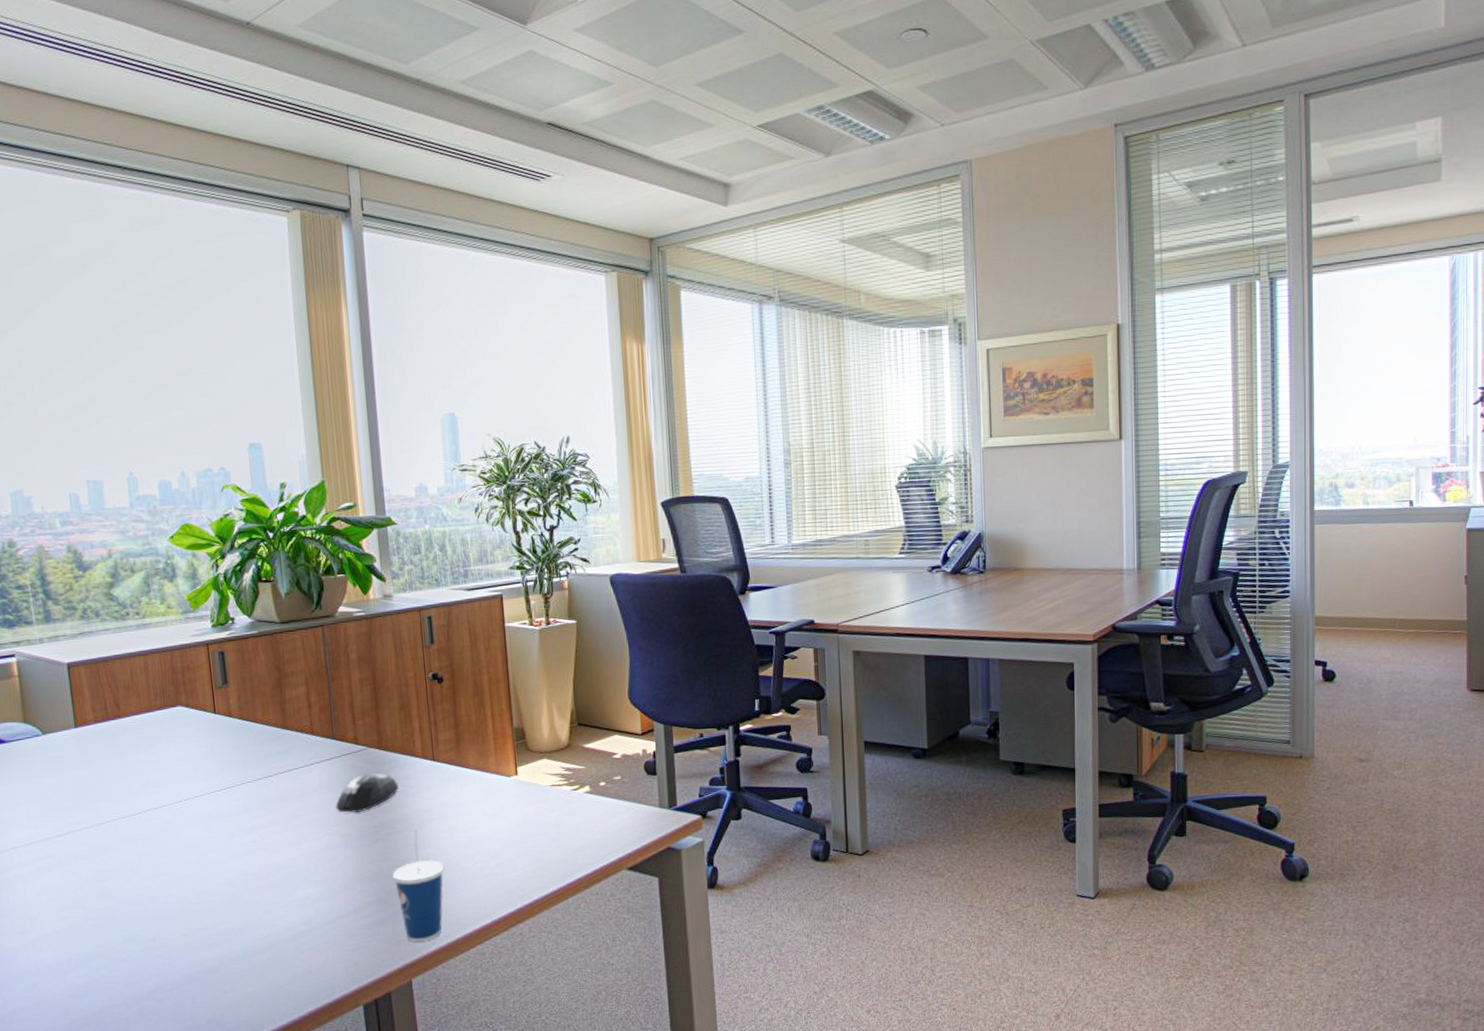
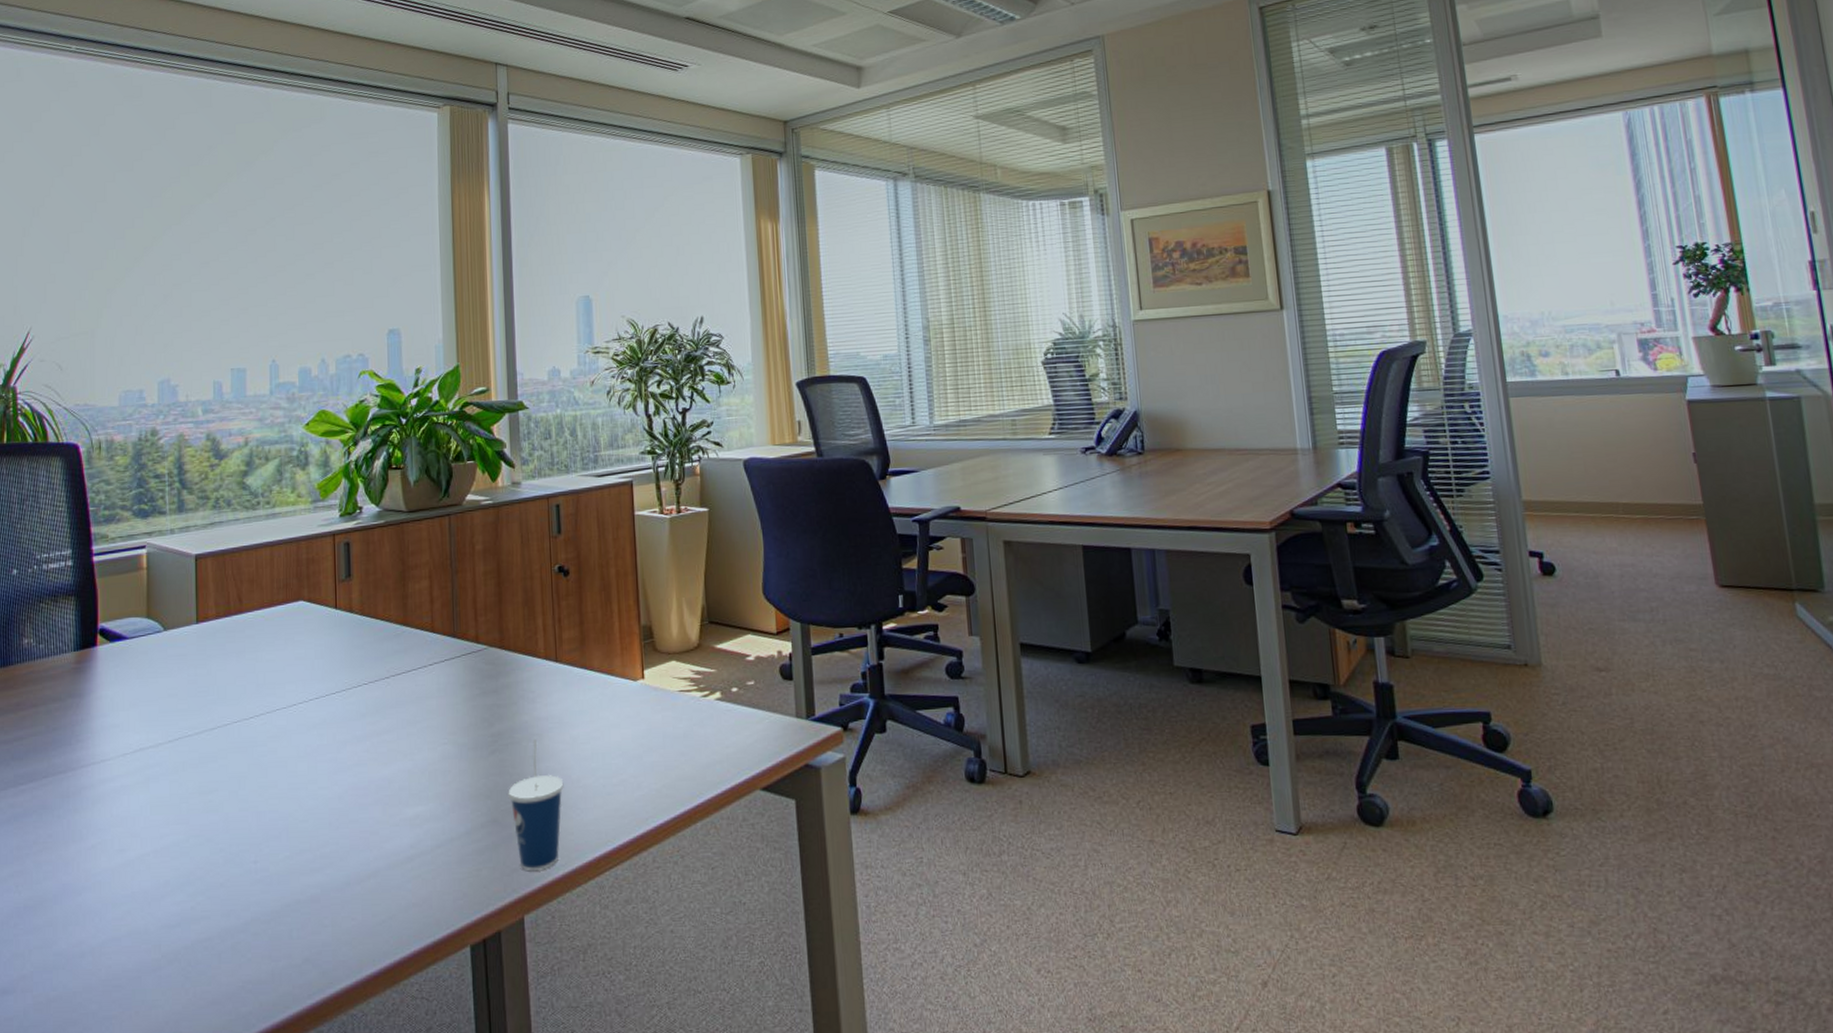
mouse: present [335,772,399,813] -> none [452,674,519,720]

